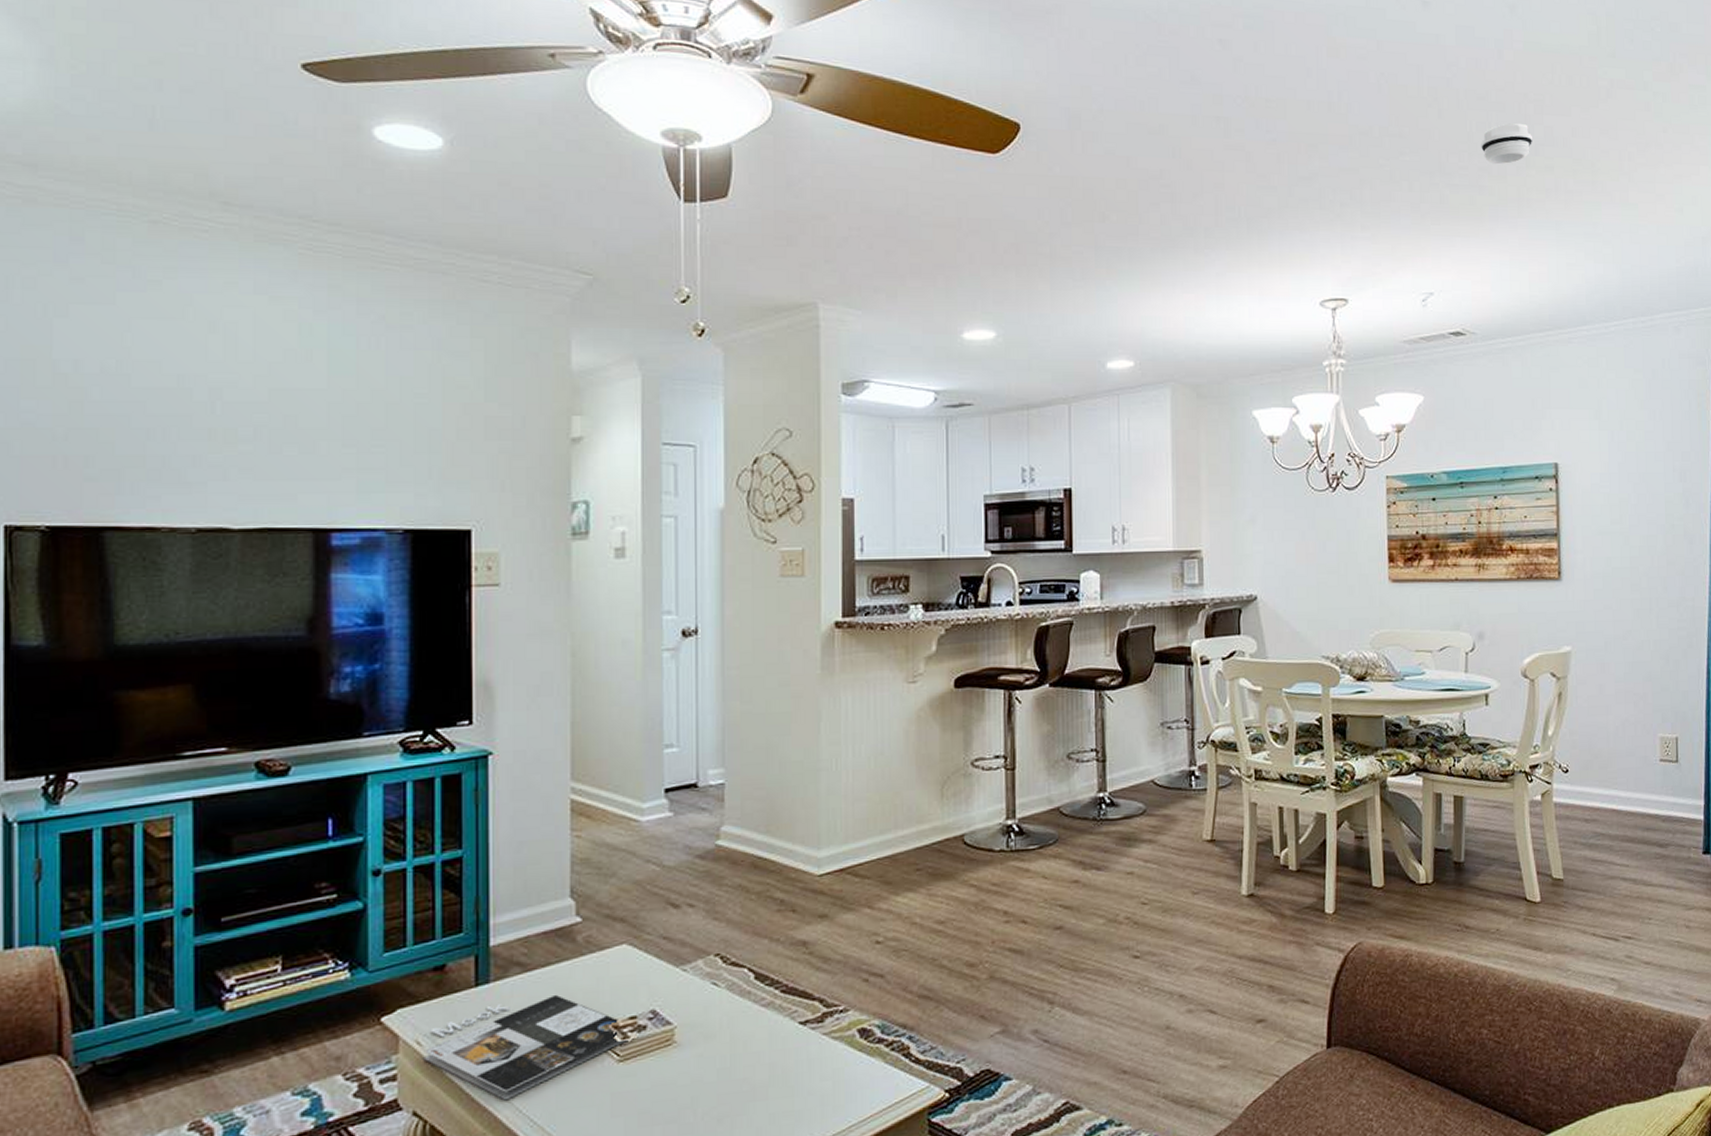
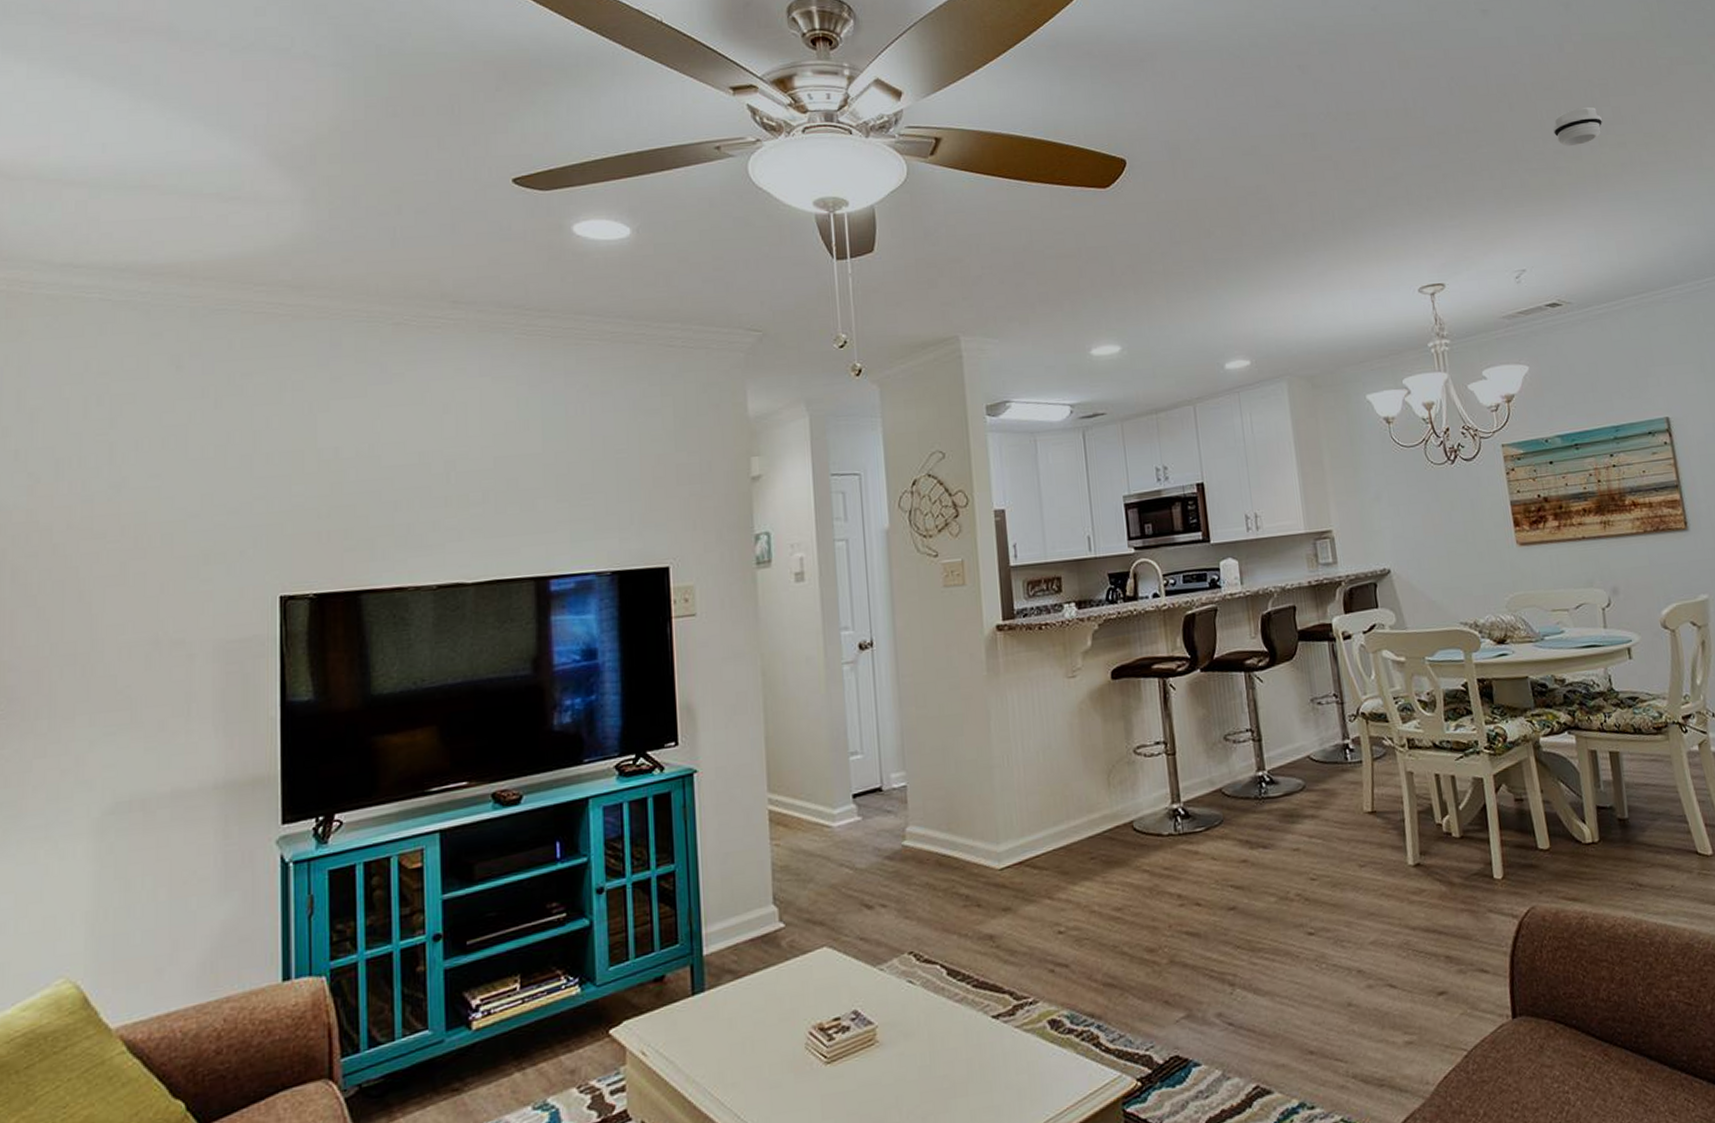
magazine: present [423,994,625,1101] -> none [648,999,831,1107]

